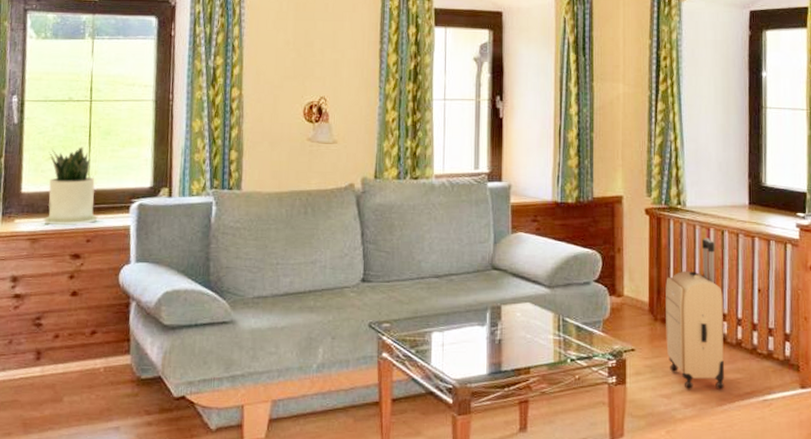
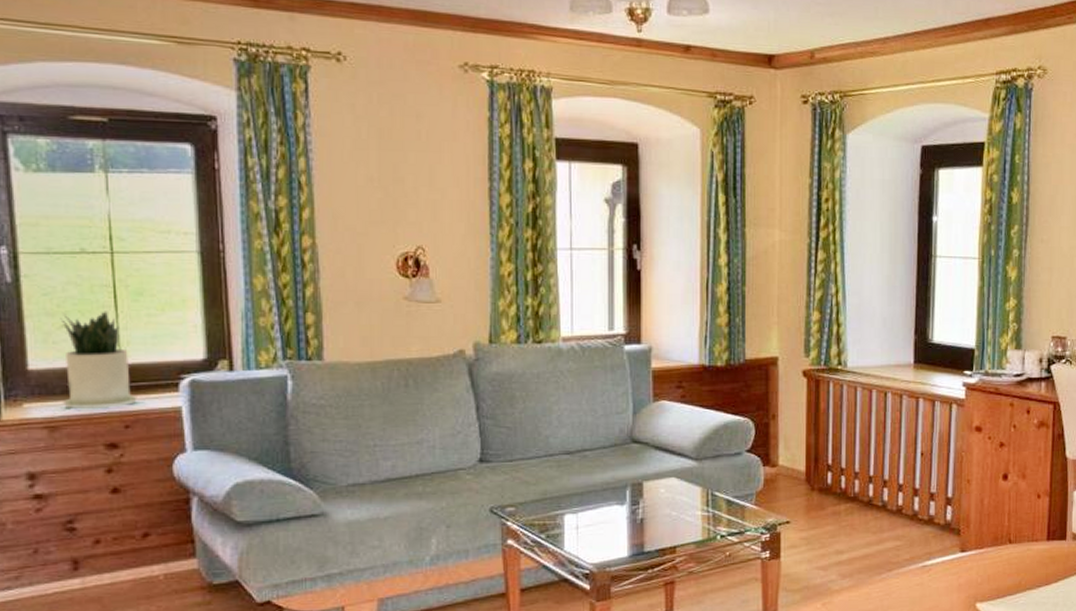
suitcase: present [666,238,724,391] -> none [823,400,884,561]

